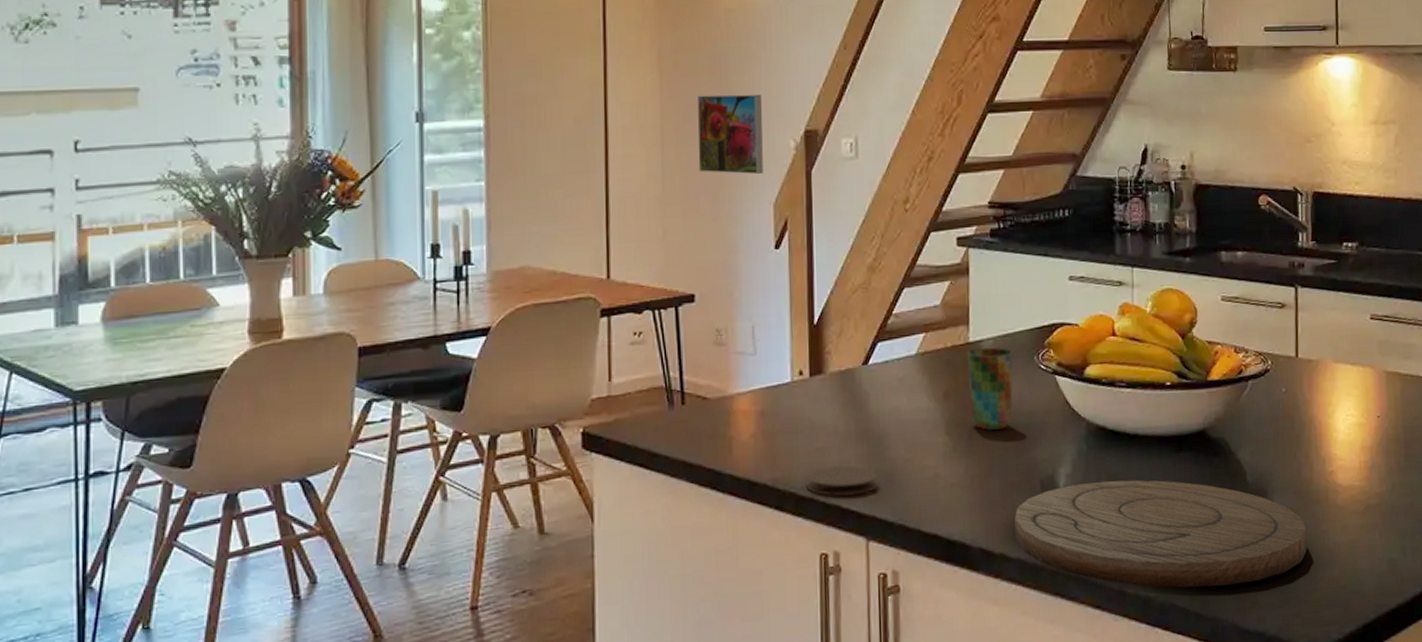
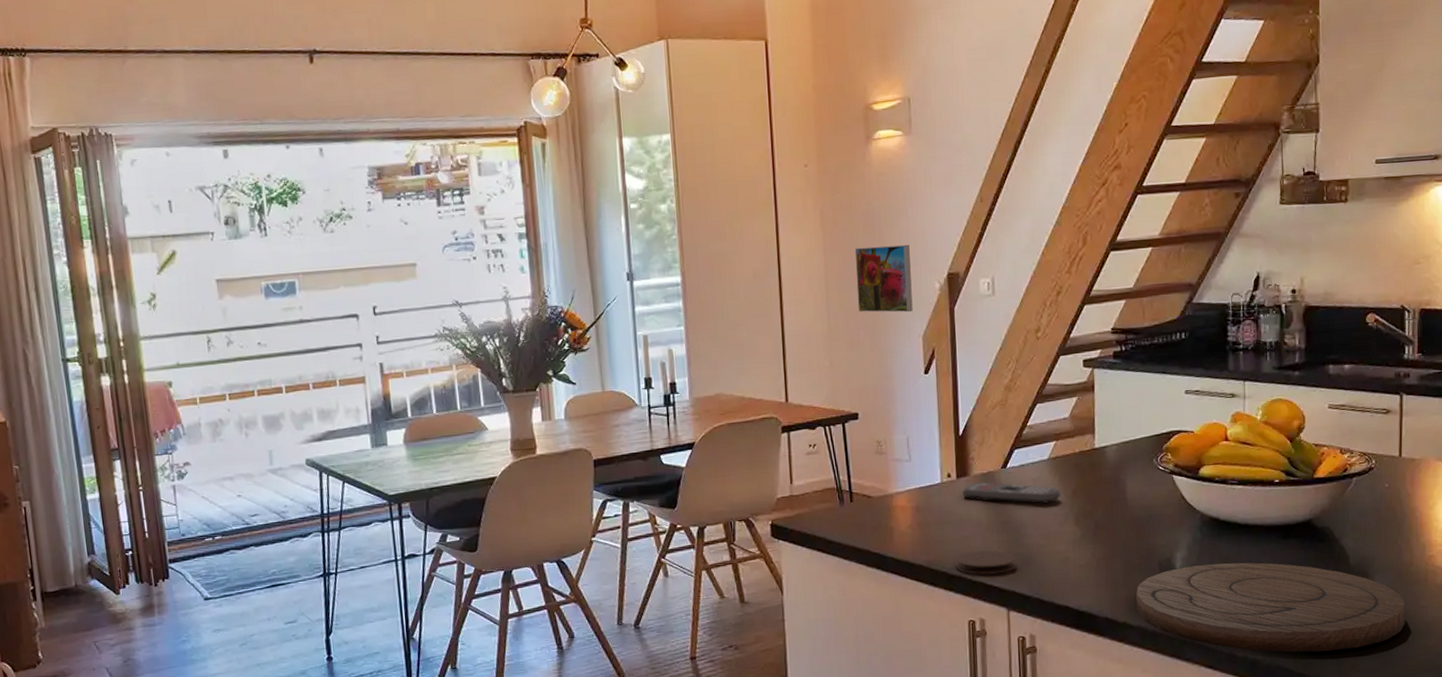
remote control: none [816,381,930,409] -> present [962,482,1061,504]
cup: present [967,347,1014,430] -> none [1093,452,1135,521]

